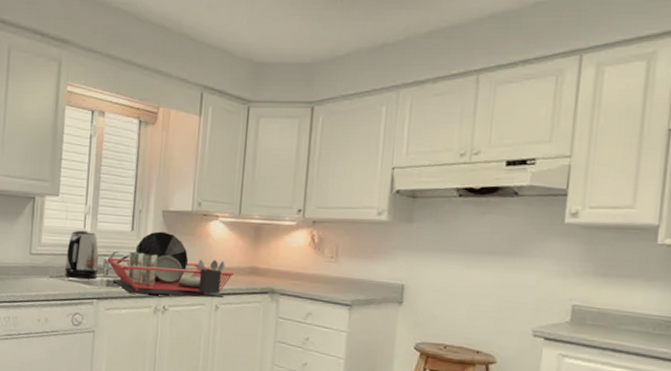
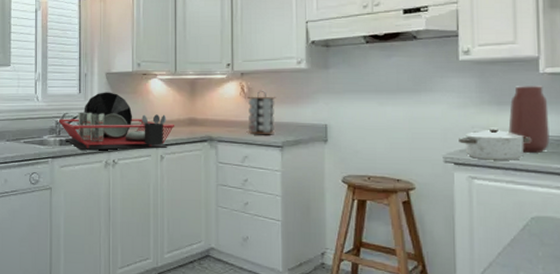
kettle: present [65,230,99,280] -> none [20,96,51,141]
spice rack: none [312,241,350,292] -> present [246,90,277,135]
cooking pot: none [553,301,636,340] -> present [459,127,531,160]
vase: none [612,257,663,334] -> present [508,86,550,153]

